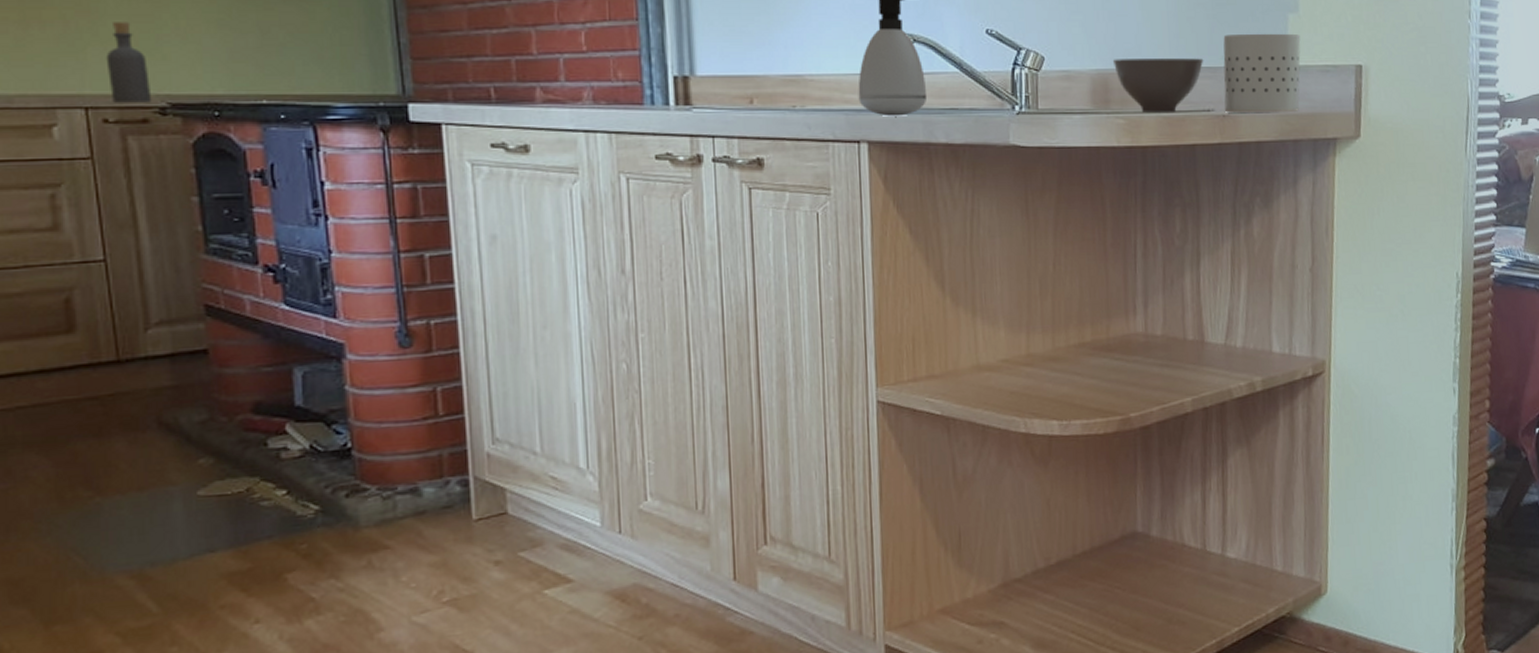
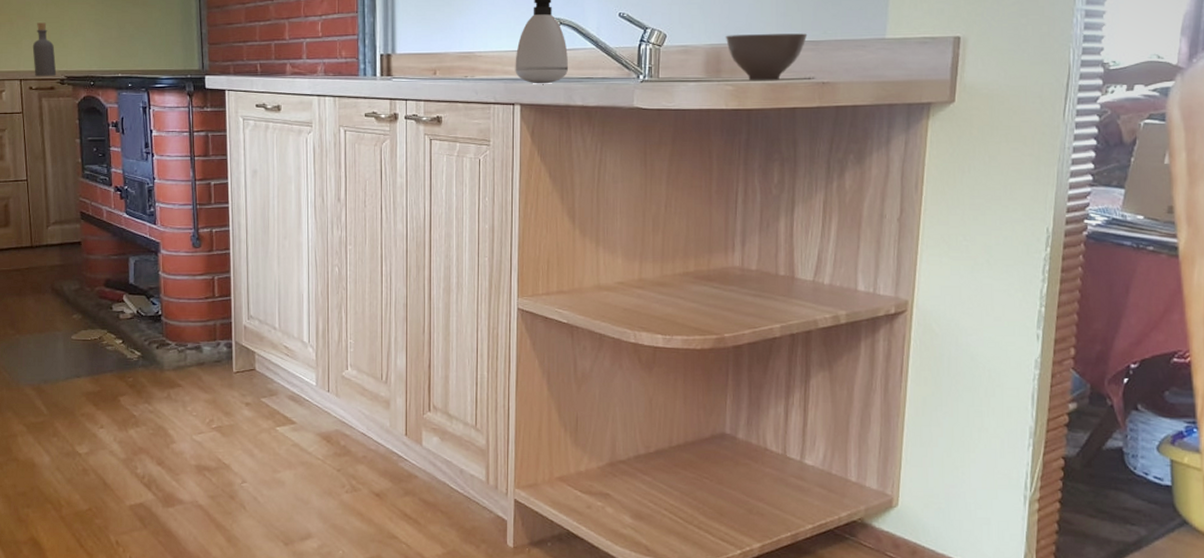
mug: present [1223,33,1301,114] -> none [824,9,901,81]

